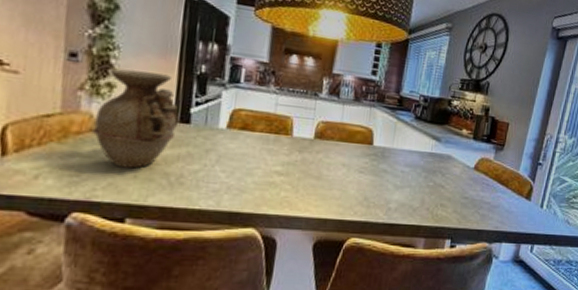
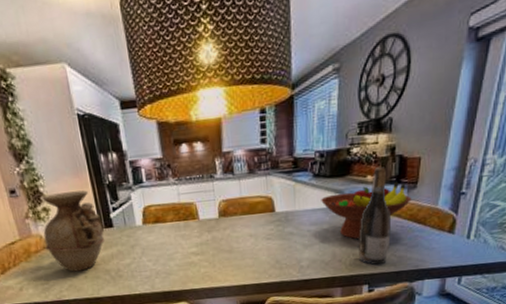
fruit bowl: none [418,138,498,190] -> present [321,181,412,240]
wine bottle: none [446,123,480,219] -> present [359,167,392,265]

